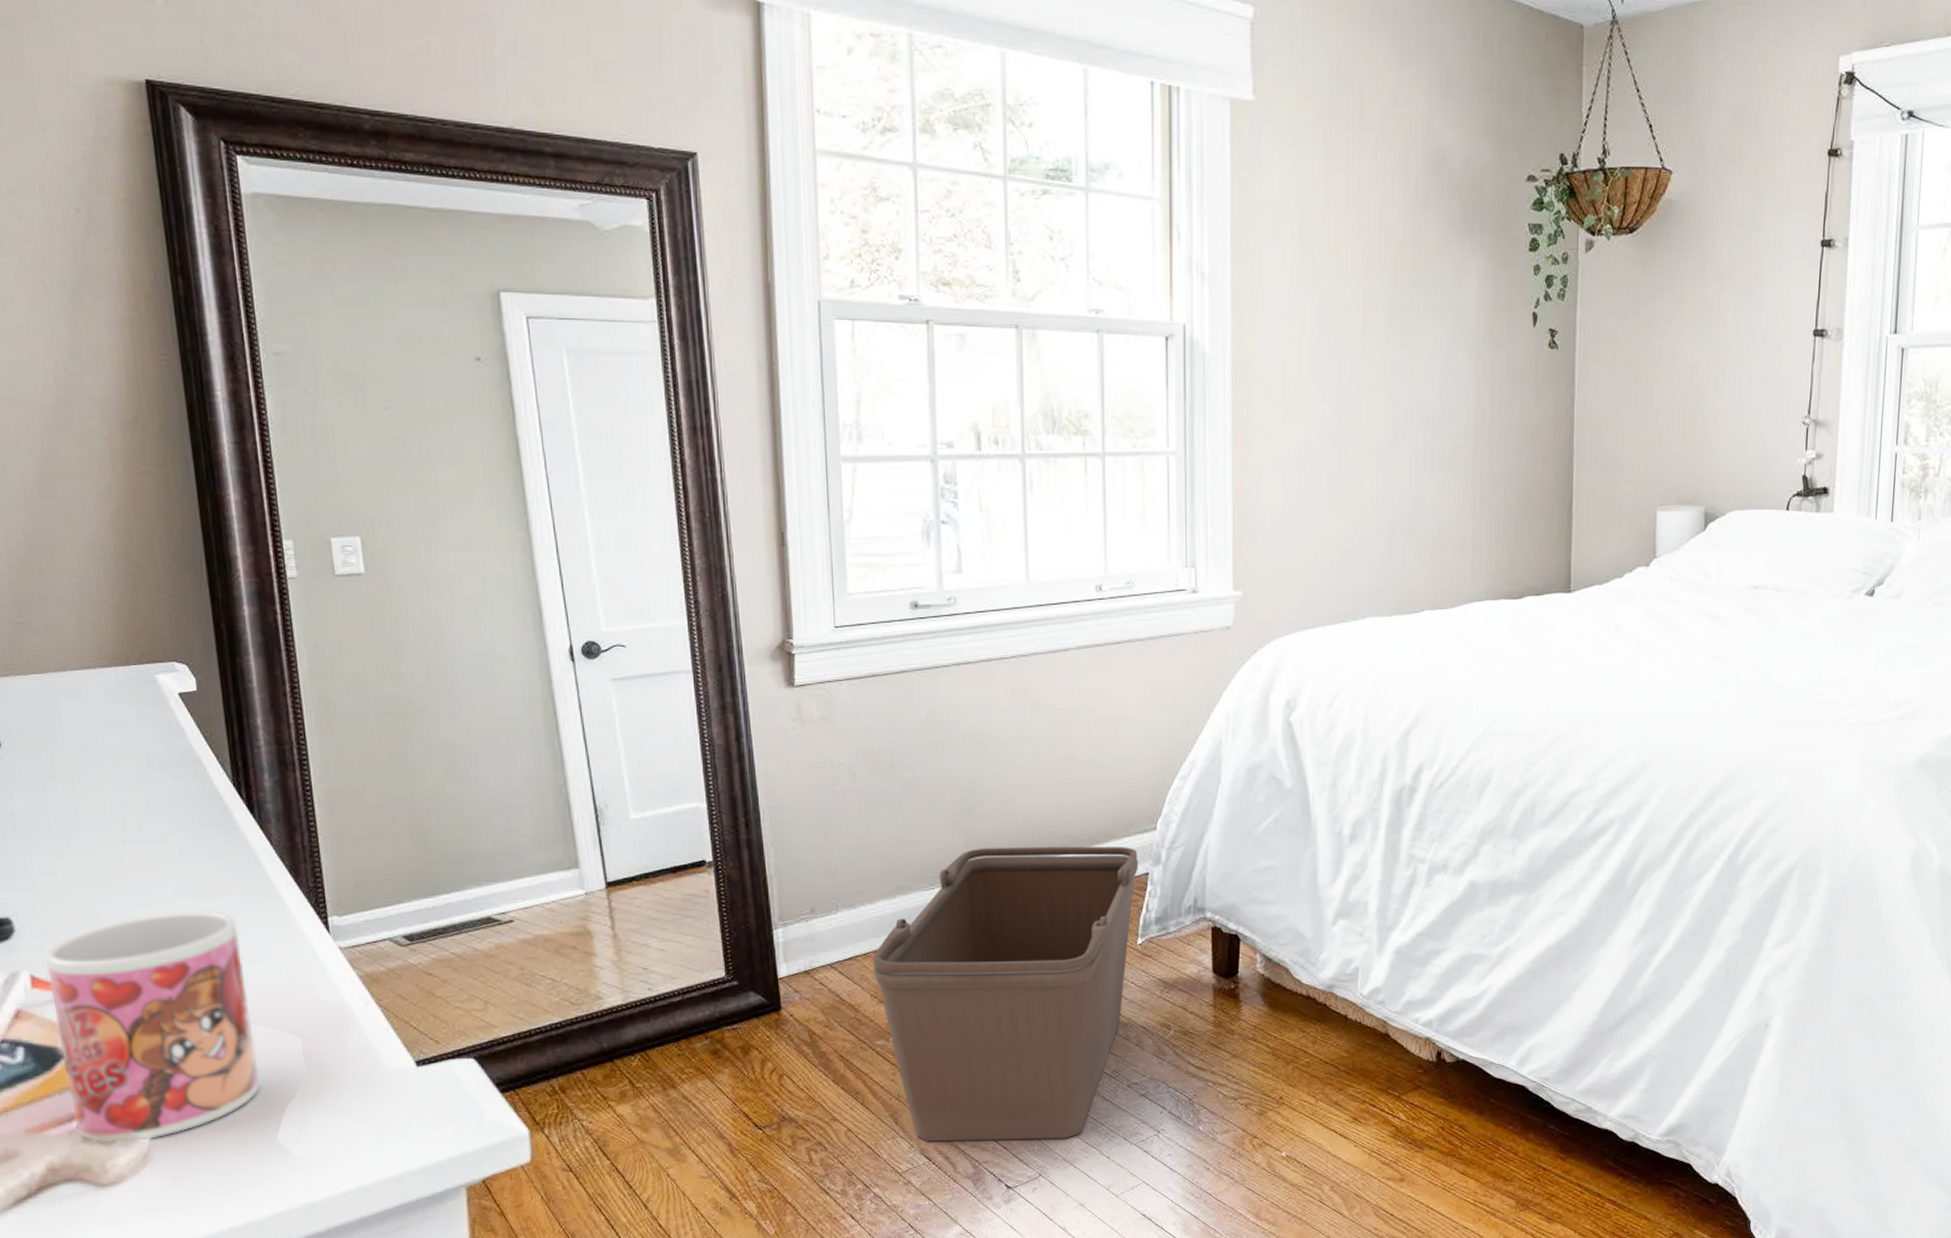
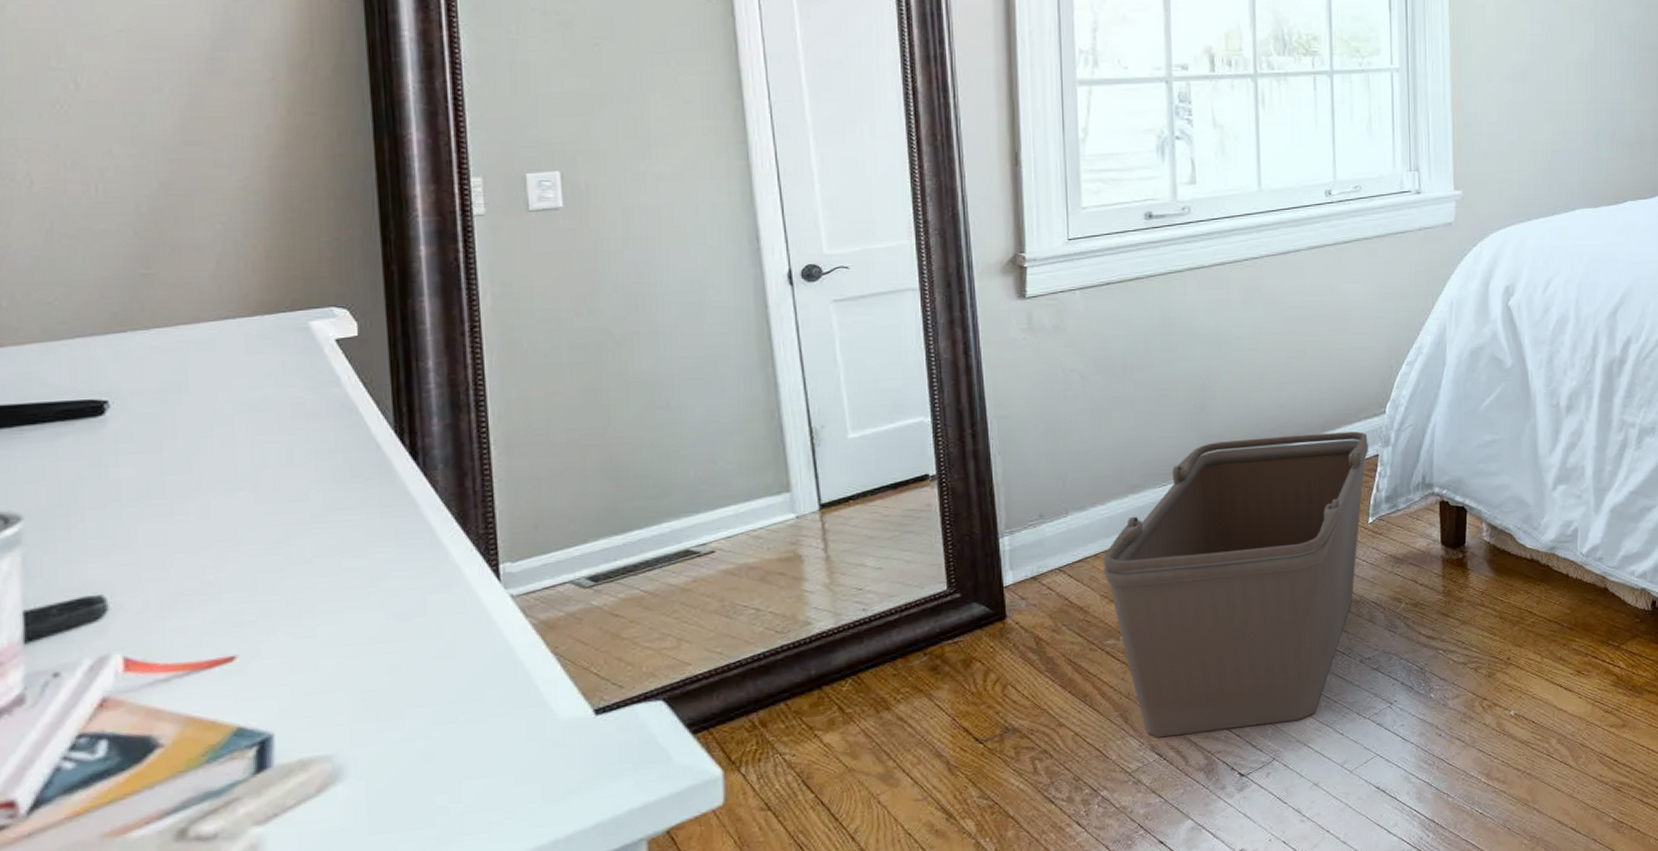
mug: present [44,910,261,1143] -> none [144,568,406,839]

